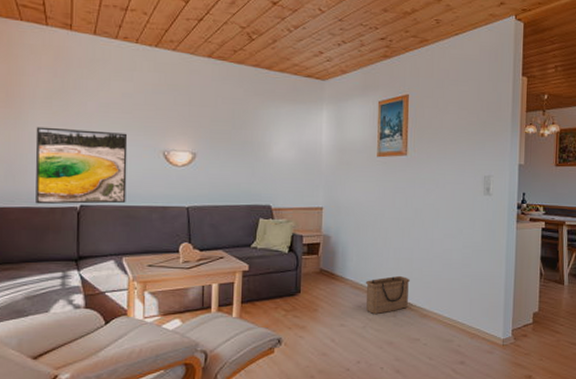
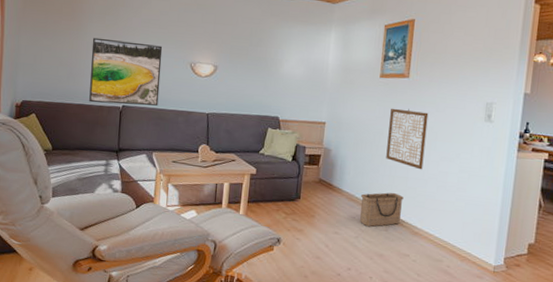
wall art: none [389,187,429,249] -> present [386,108,429,170]

